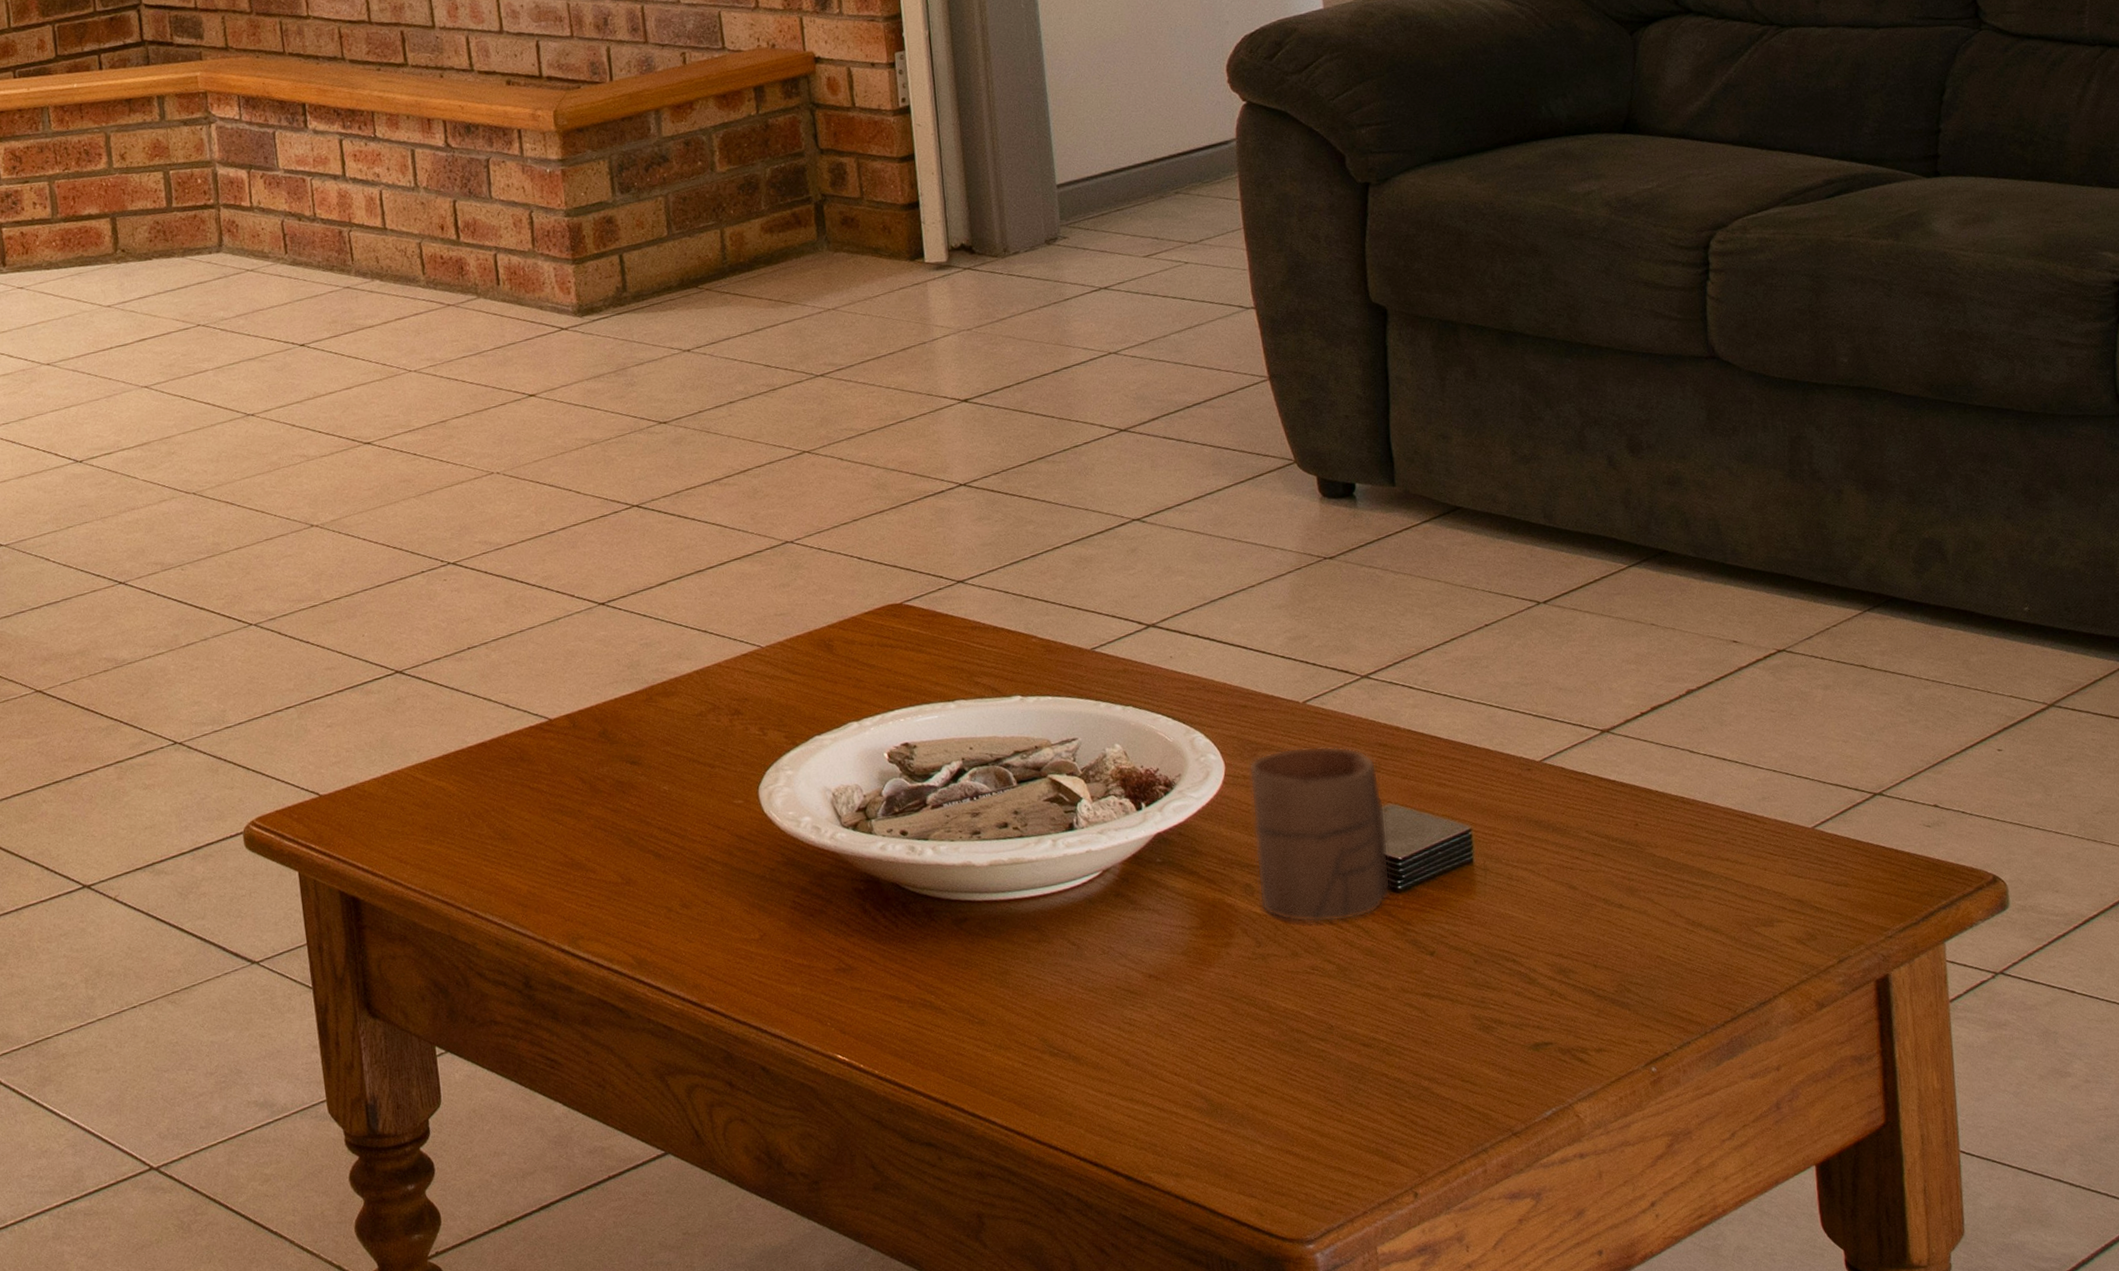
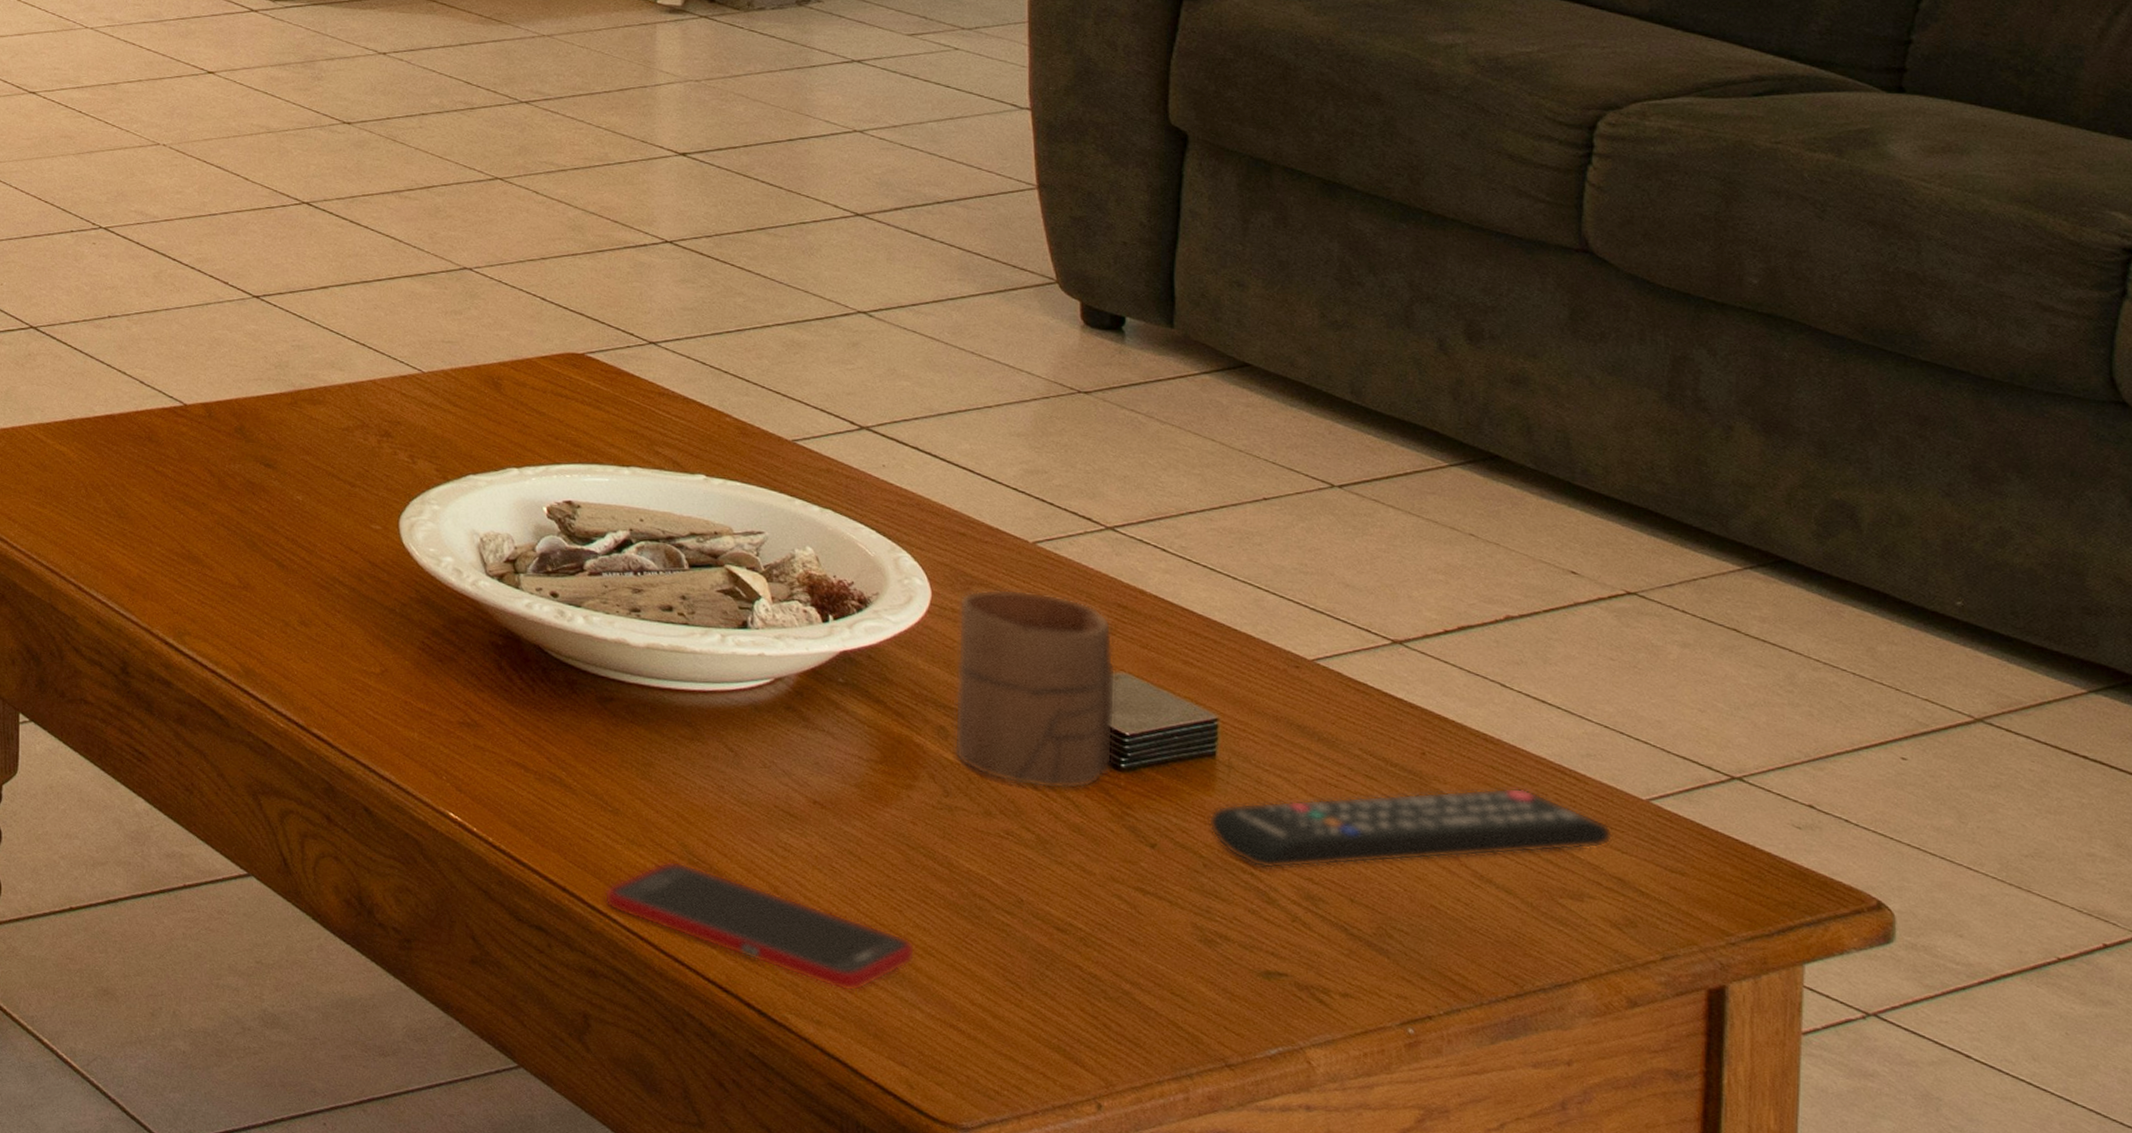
cell phone: none [981,1055,1251,1142] -> present [604,860,916,992]
remote control: none [1473,838,1790,954] -> present [1208,787,1613,870]

